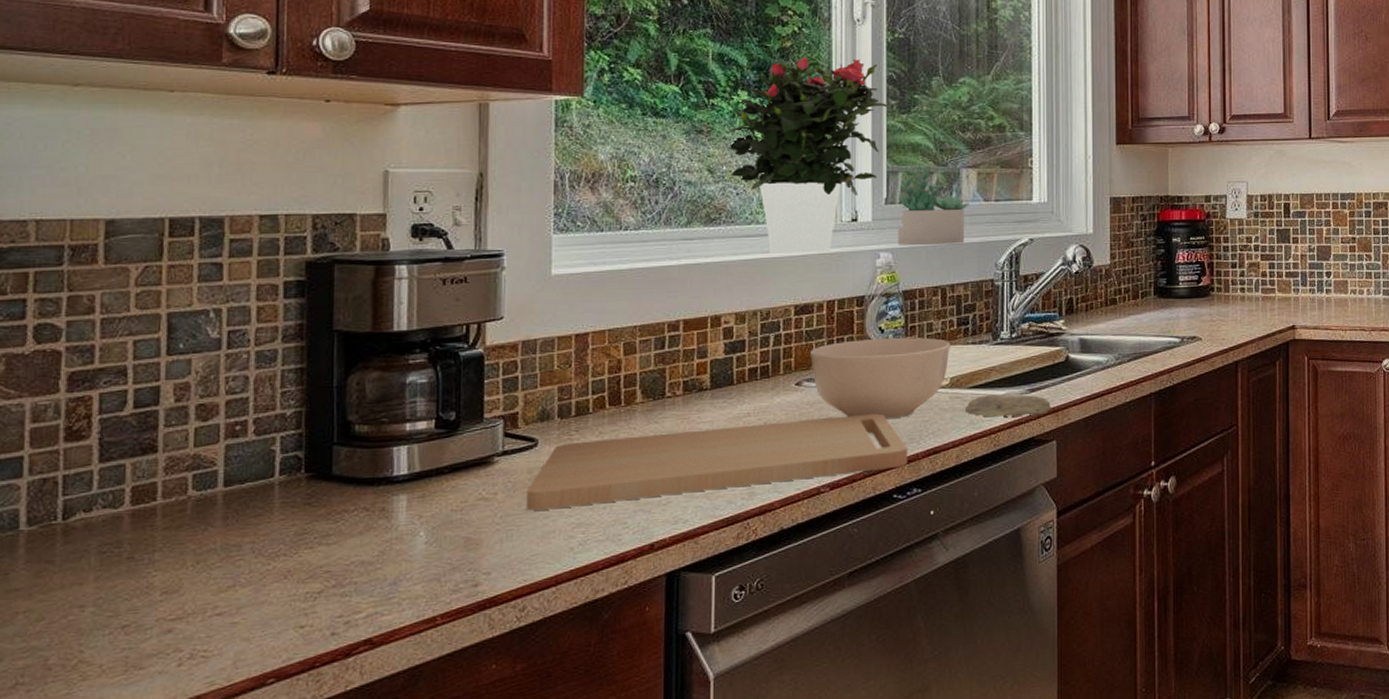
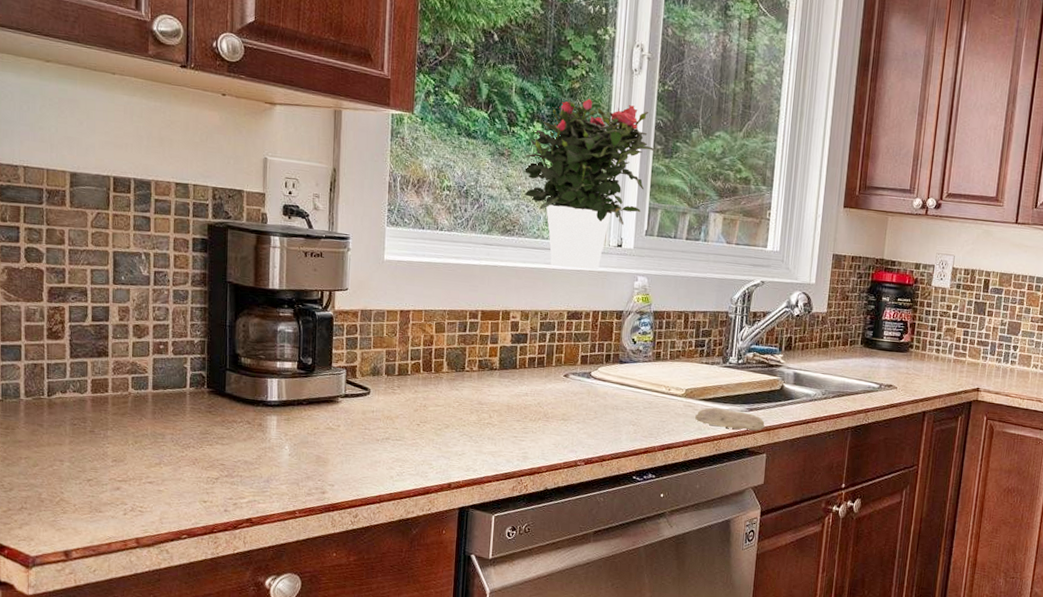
cutting board: present [526,413,908,511] -> none [360,395,648,456]
bowl: present [810,337,951,420] -> none [577,346,689,416]
succulent plant: present [897,165,969,245] -> none [653,206,714,278]

